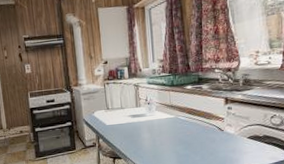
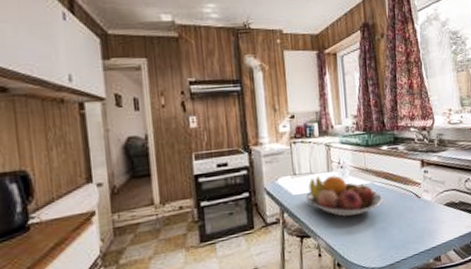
fruit bowl: none [117,110,187,145] -> present [305,175,383,218]

